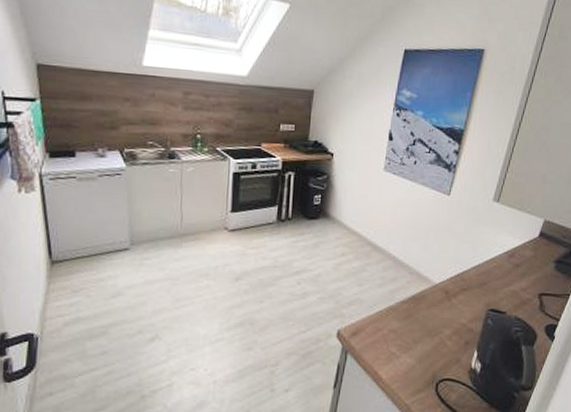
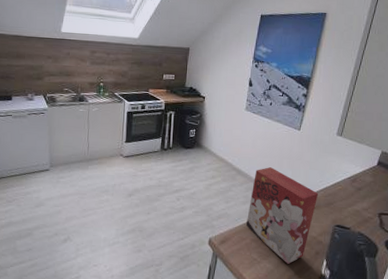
cereal box: none [383,241,470,357] -> present [246,167,319,264]

